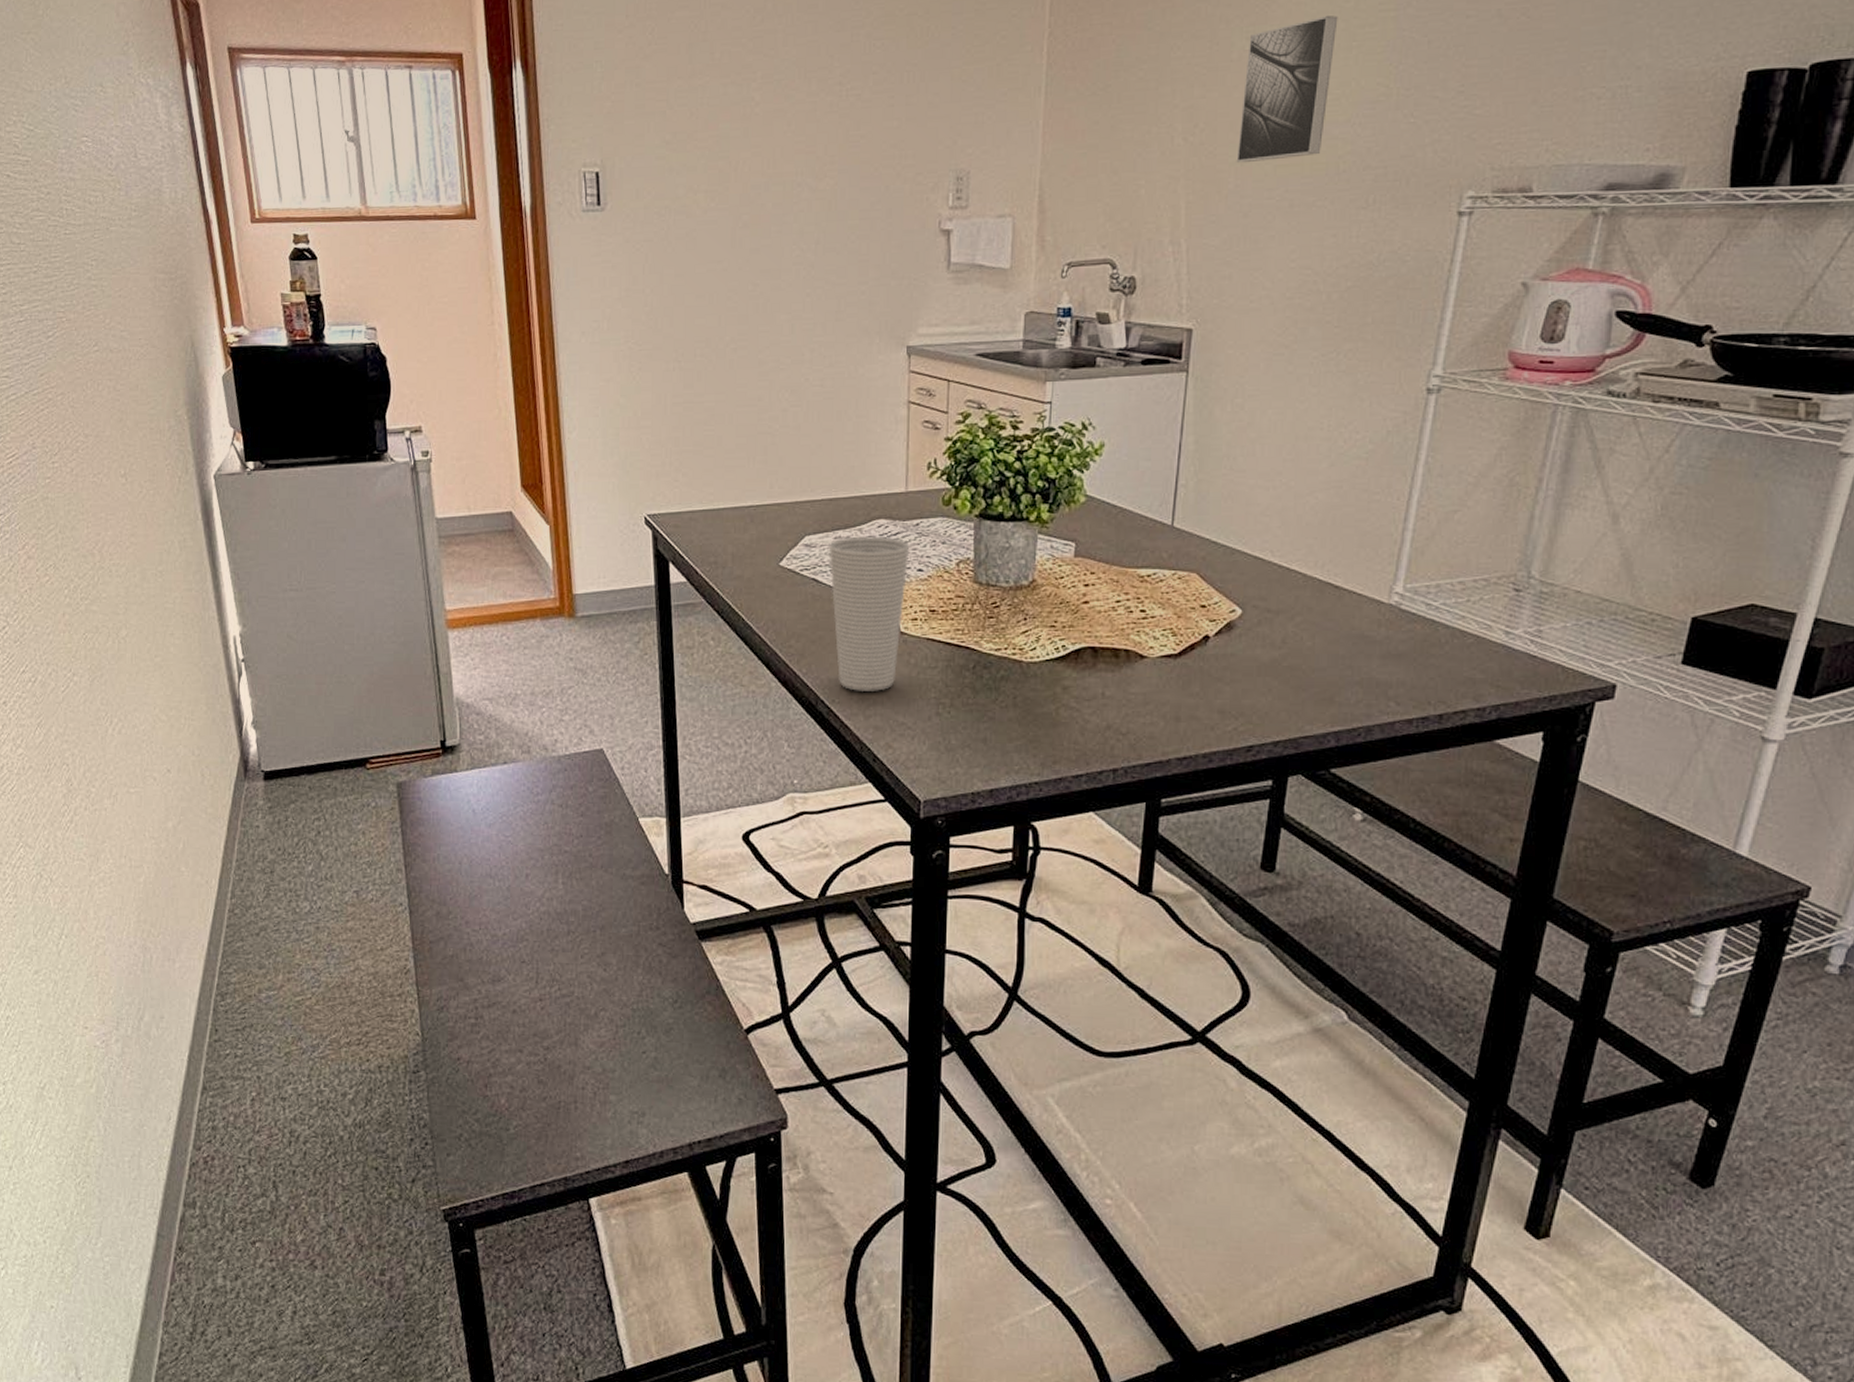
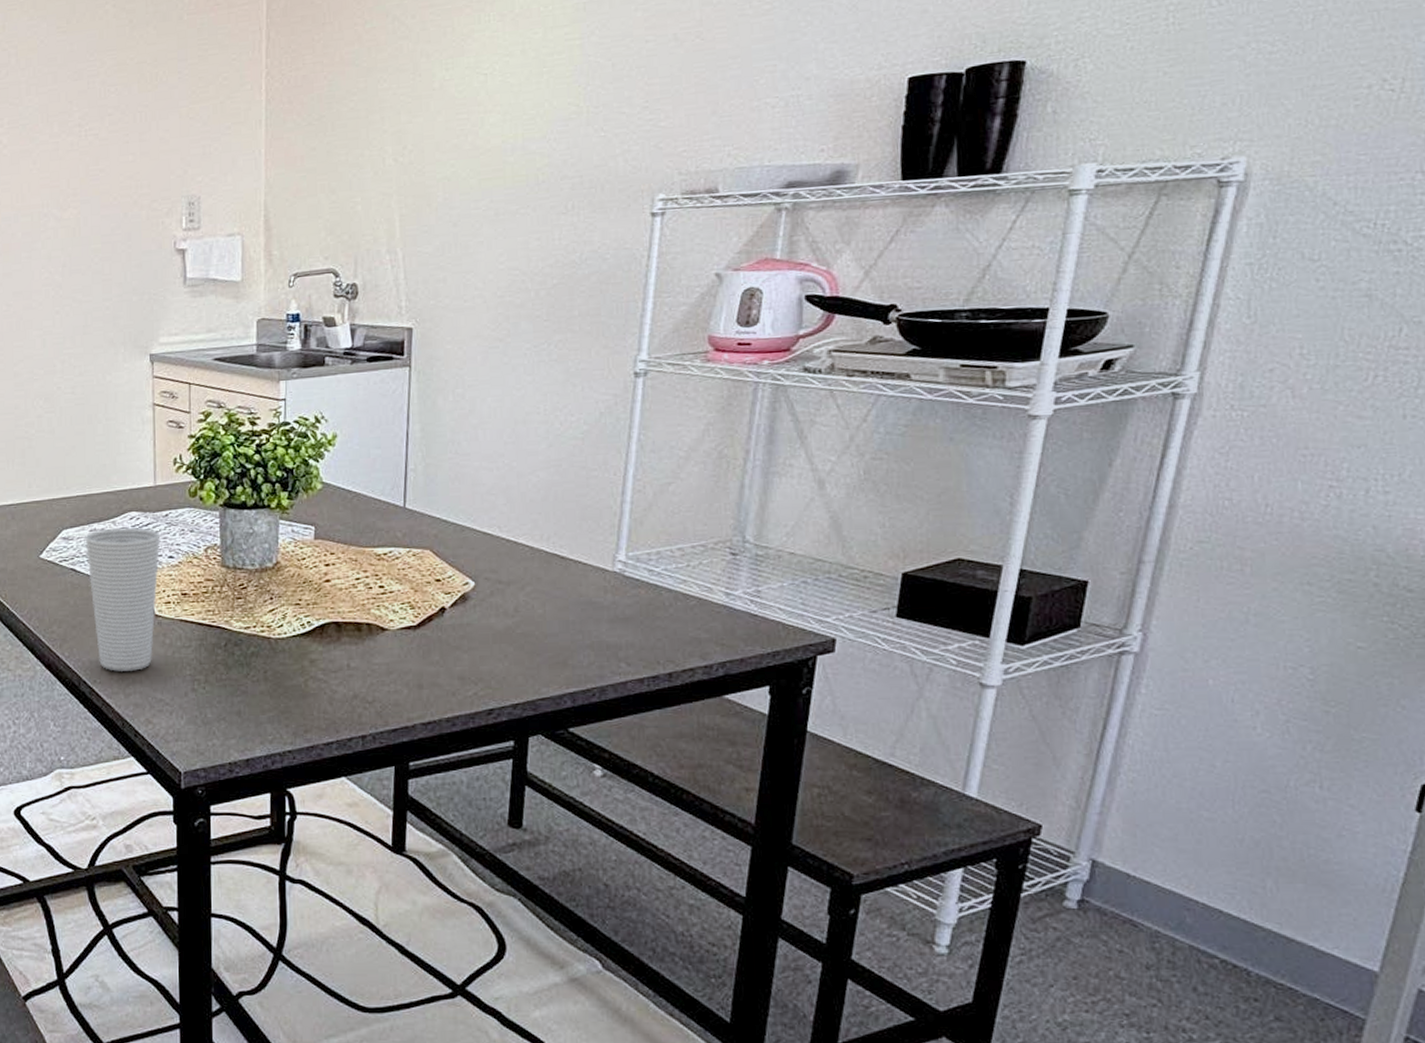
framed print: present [1236,15,1338,163] -> none [443,46,528,179]

